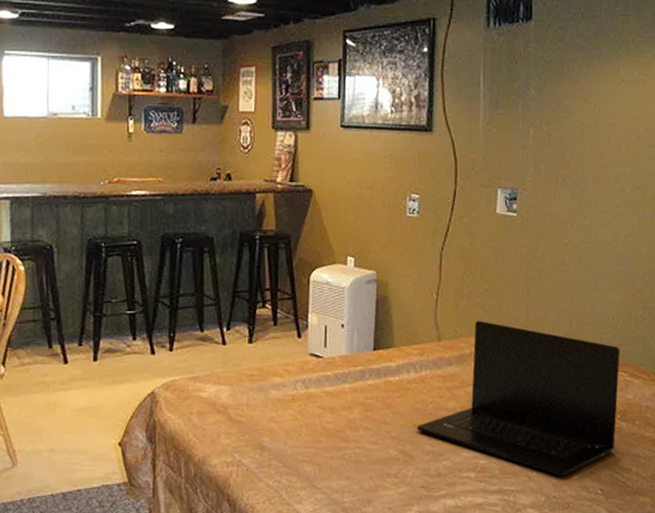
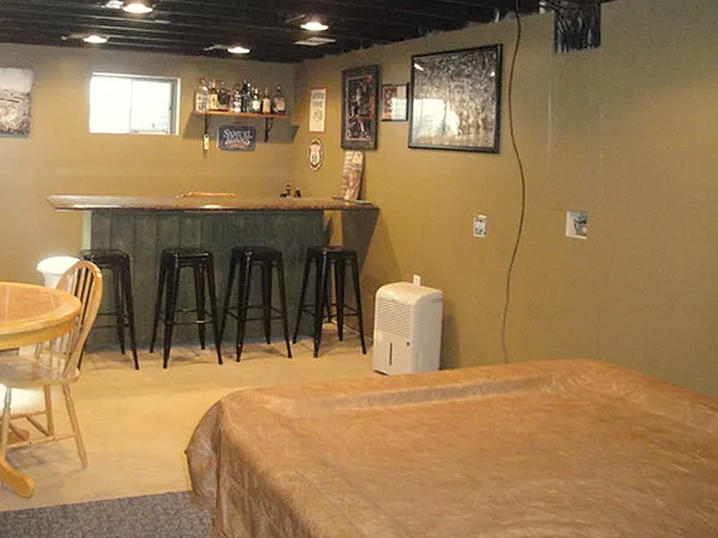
laptop: present [416,320,620,477] -> none [483,344,699,513]

